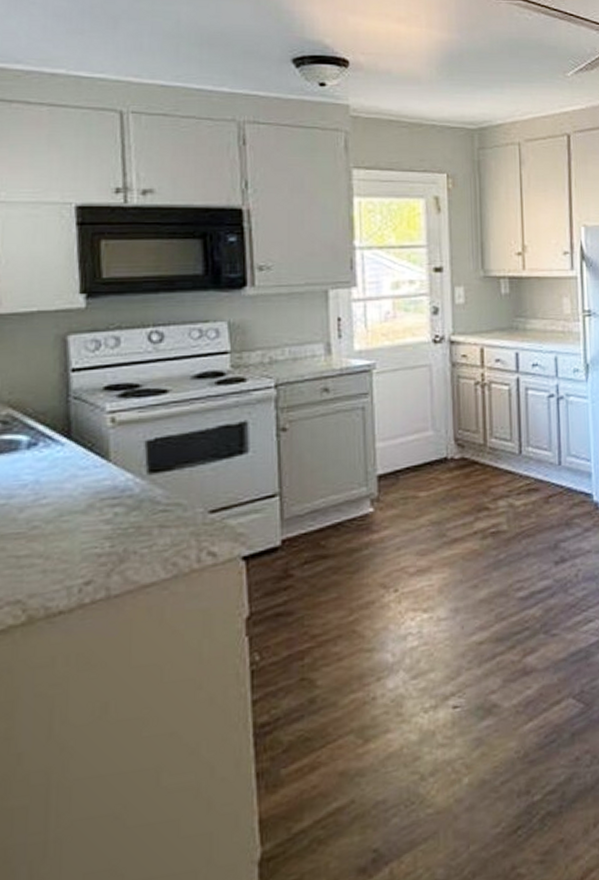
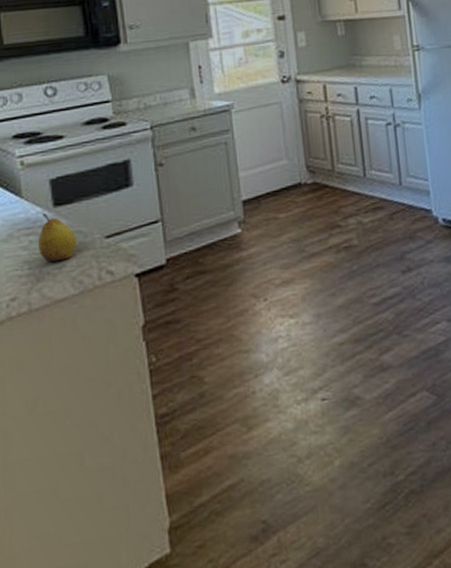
fruit: none [124,481,174,540] -> present [37,213,77,263]

